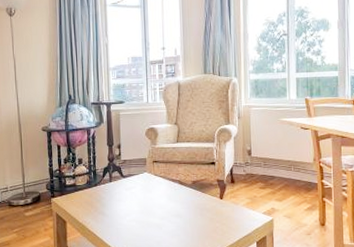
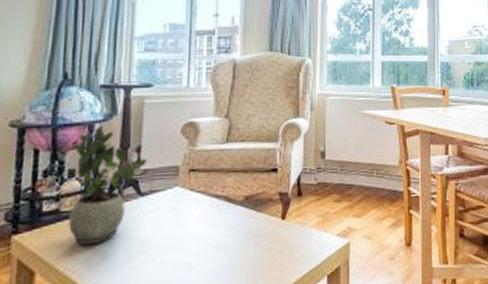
potted plant: none [79,130,125,208] -> present [68,126,147,246]

